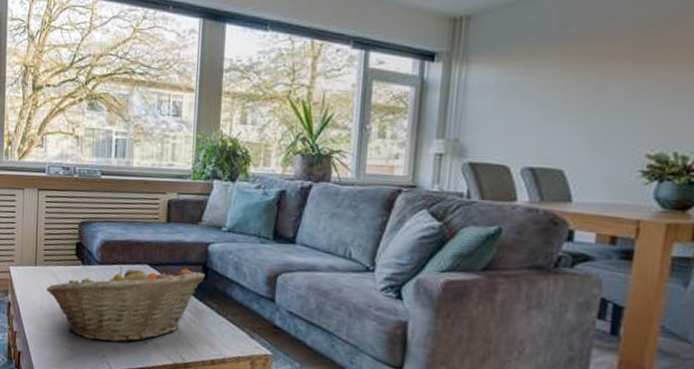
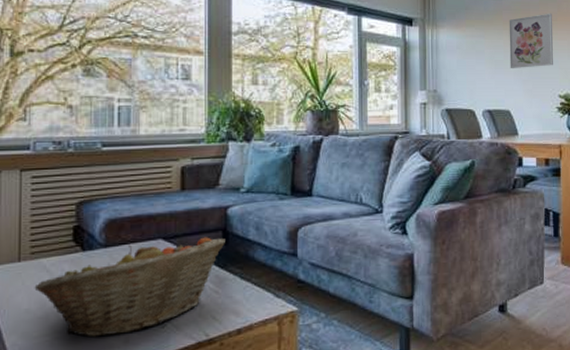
wall art: none [570,42,653,117] -> present [509,13,554,68]

